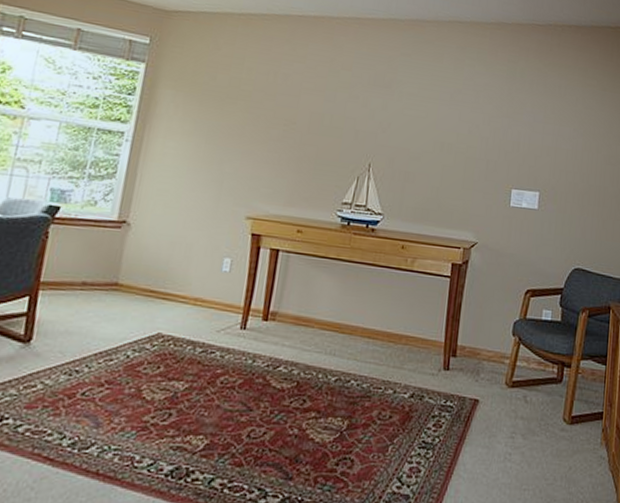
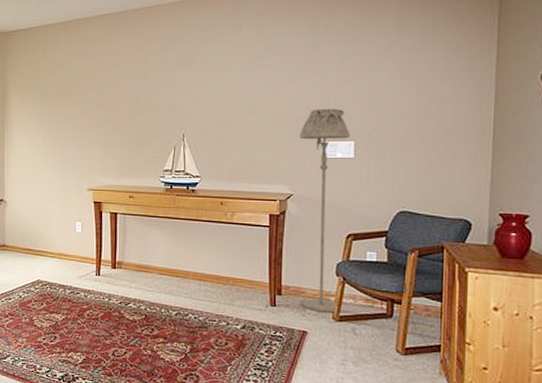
floor lamp: none [476,154,536,378] -> present [299,108,351,313]

